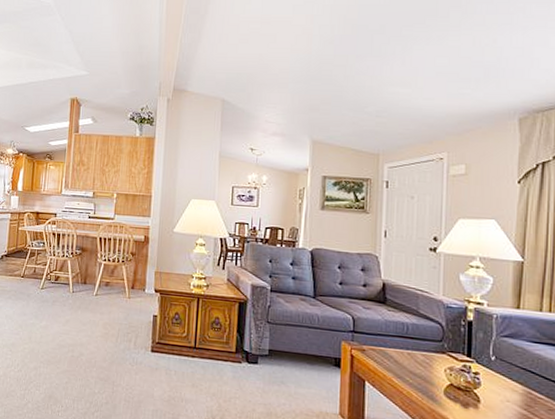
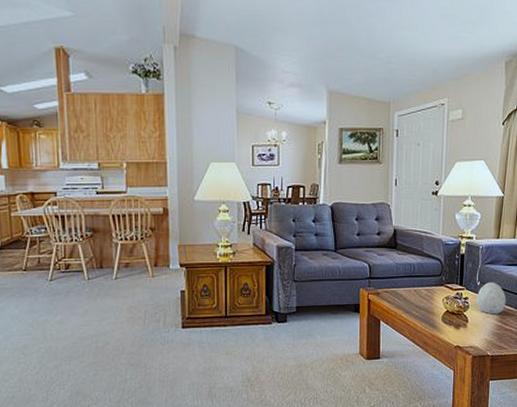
decorative egg: none [491,359,533,400] -> present [477,282,506,314]

